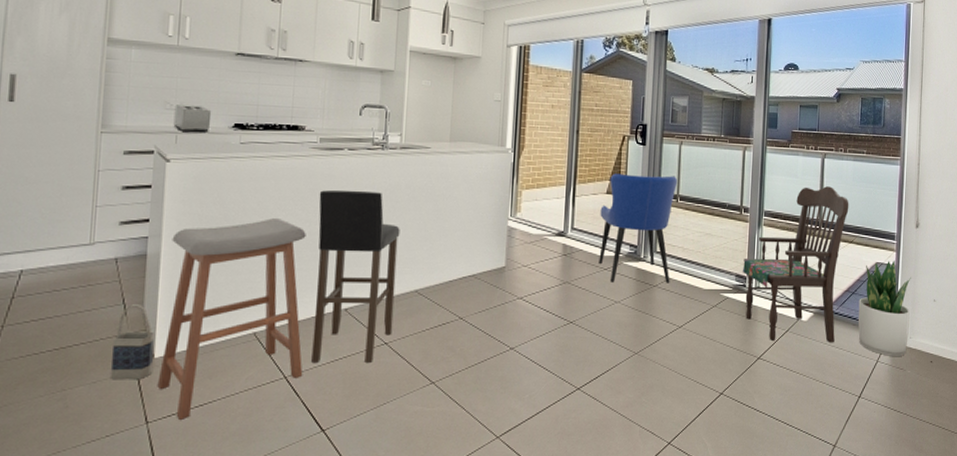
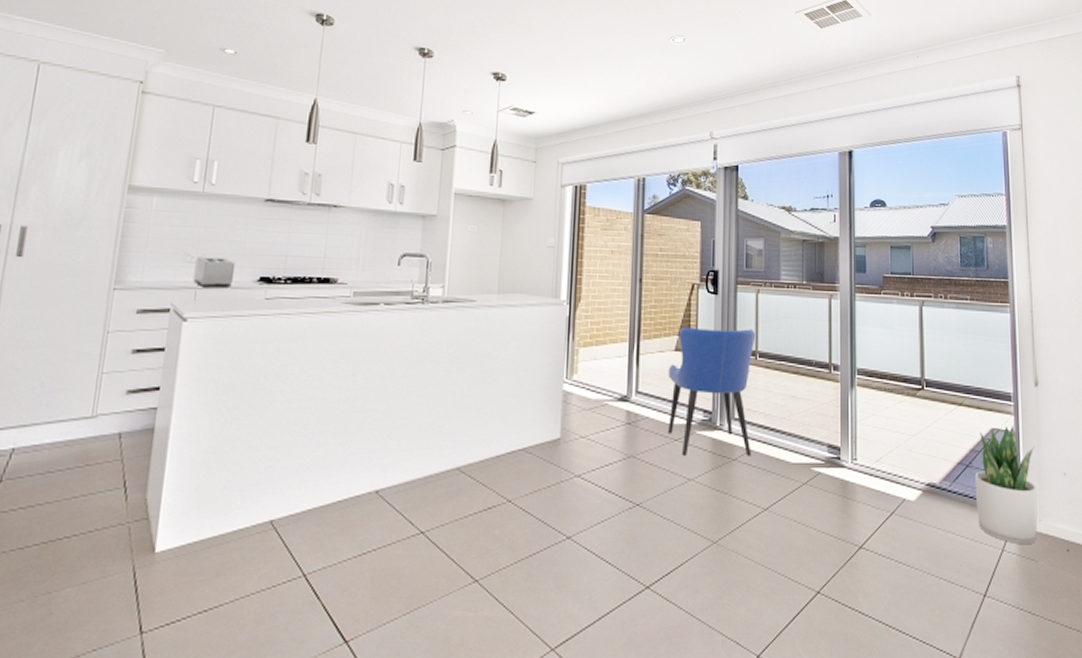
bag: present [111,304,154,380] -> none [104,488,157,580]
stool: present [157,217,306,420] -> none [156,383,335,629]
bar stool: present [311,189,400,362] -> none [335,350,441,556]
dining chair: present [742,186,849,343] -> none [835,339,955,528]

